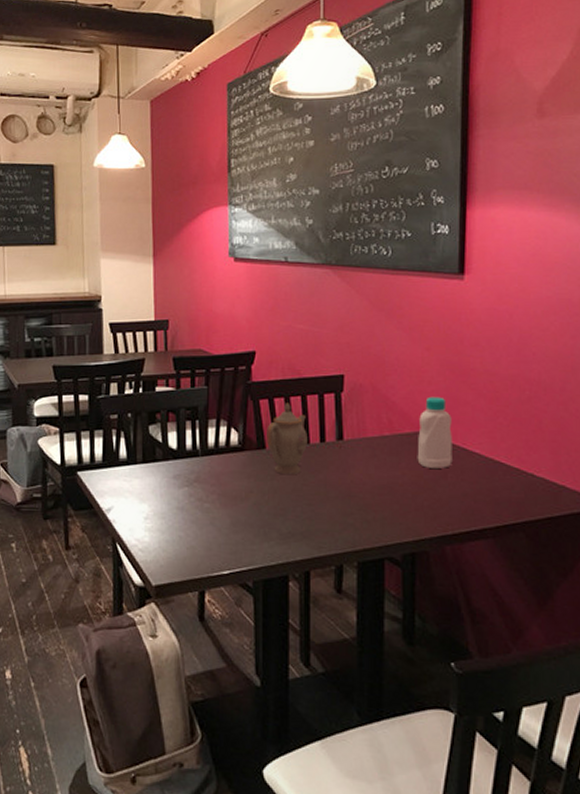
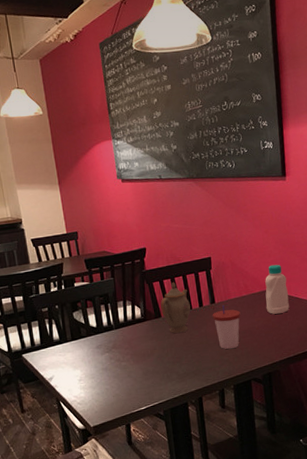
cup: none [337,445,379,508] -> present [212,305,241,349]

